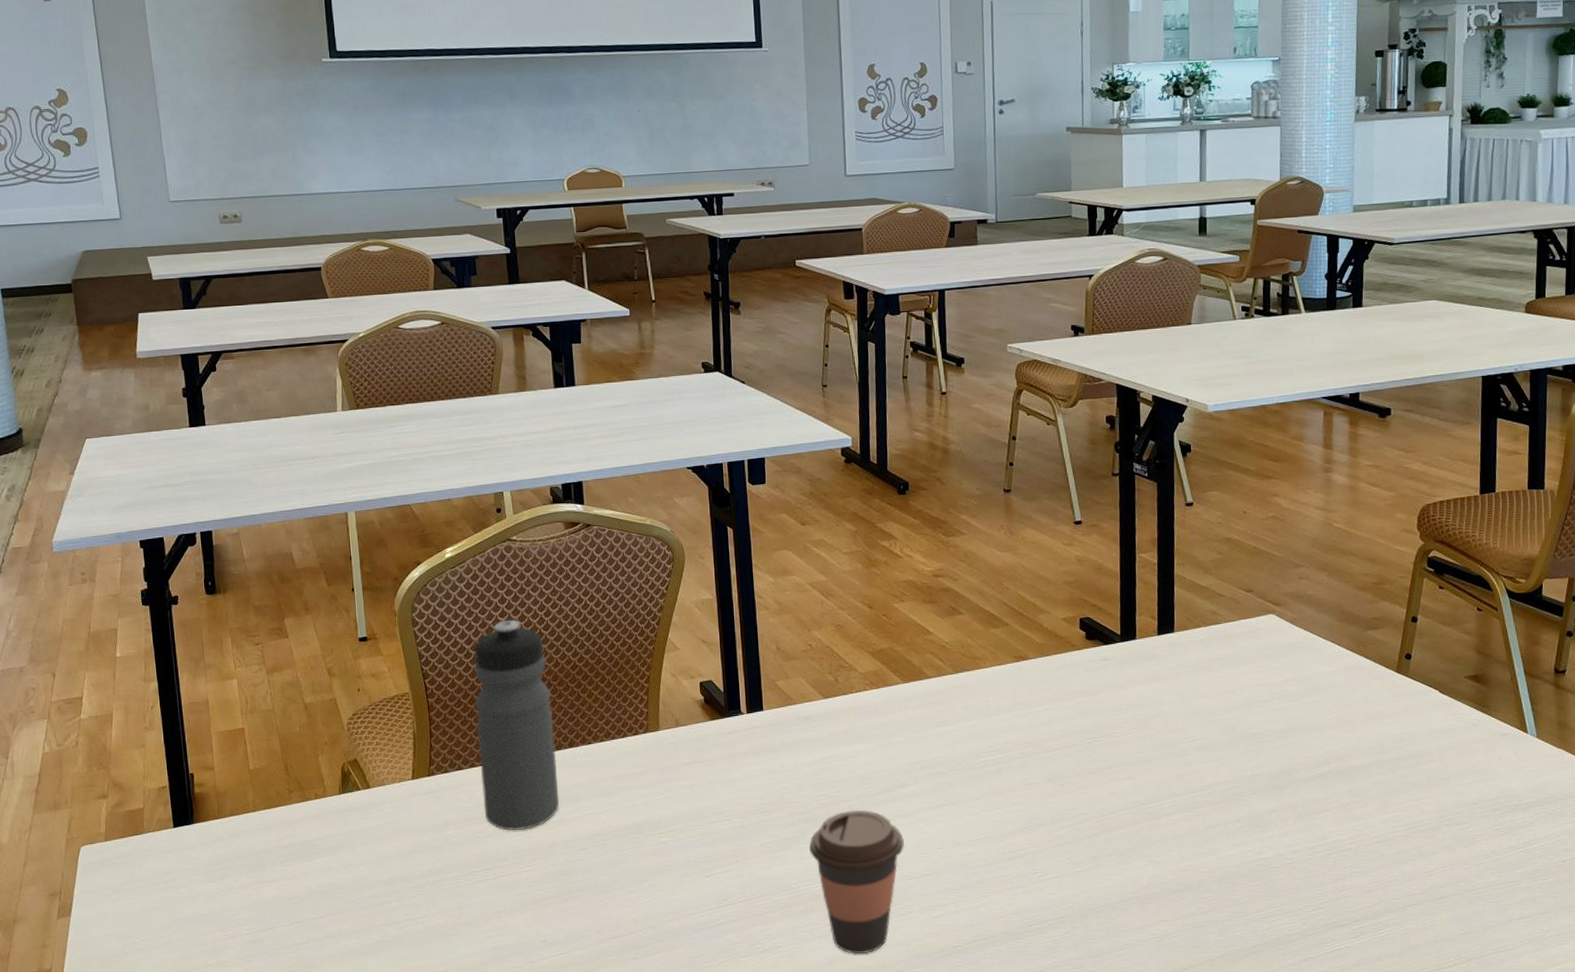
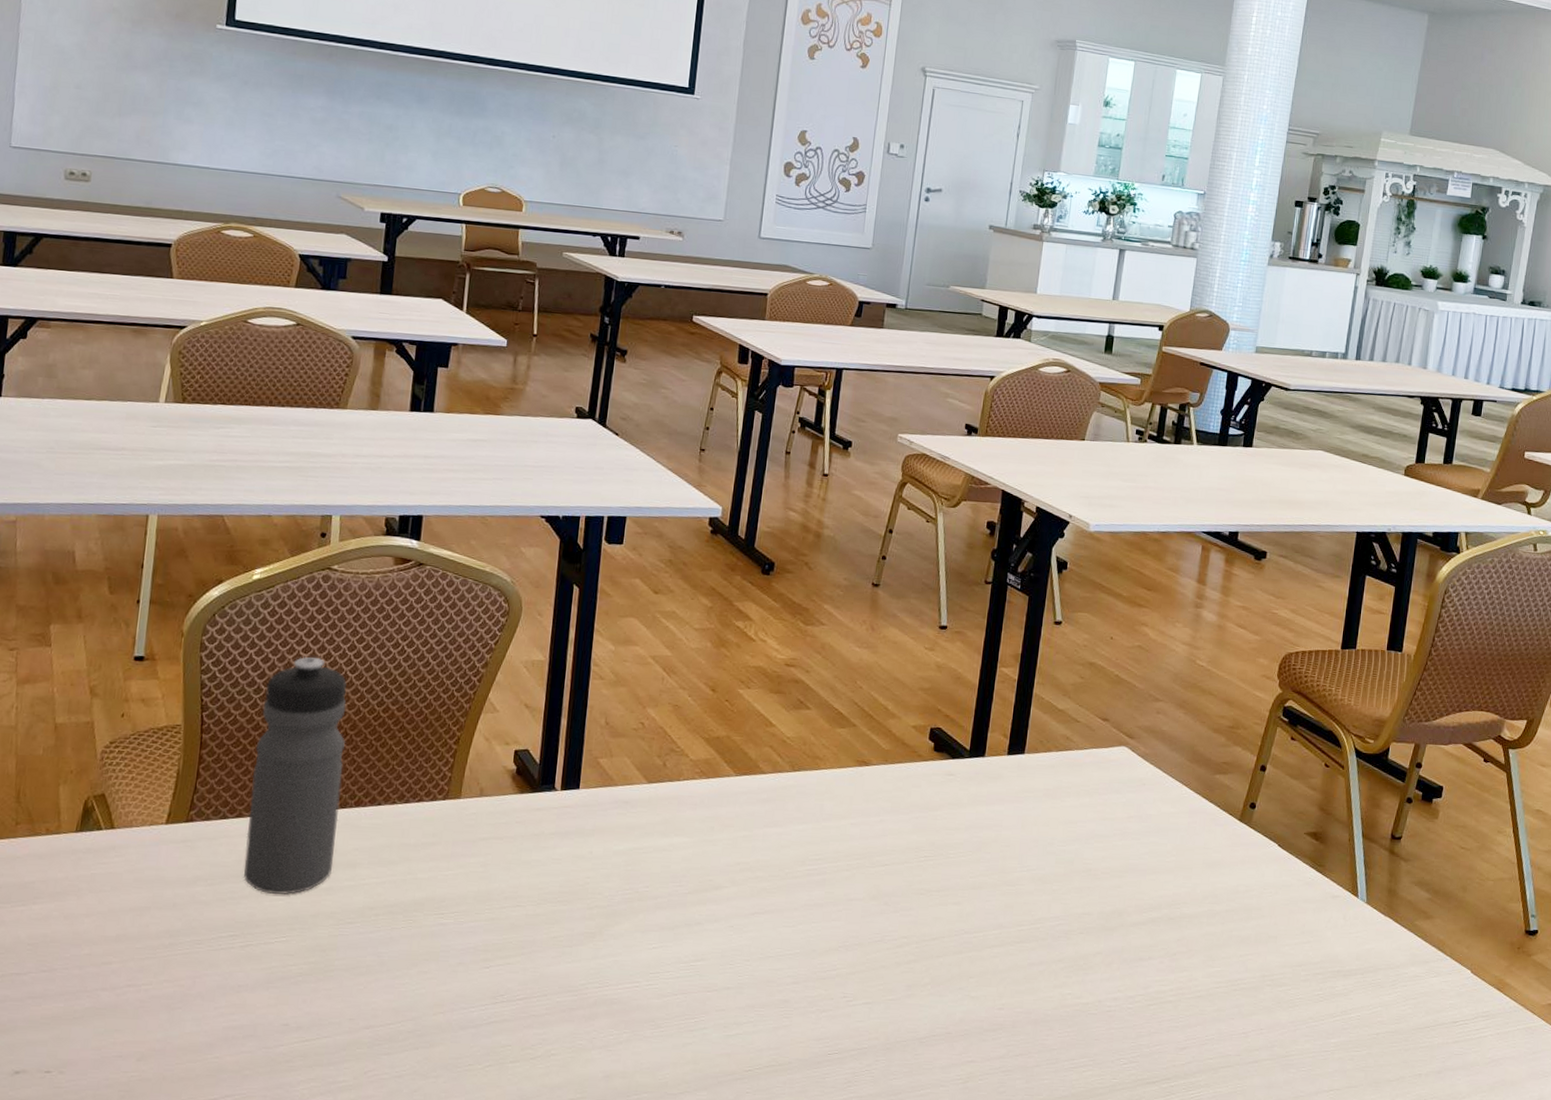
coffee cup: present [809,810,904,955] -> none [605,908,710,1071]

